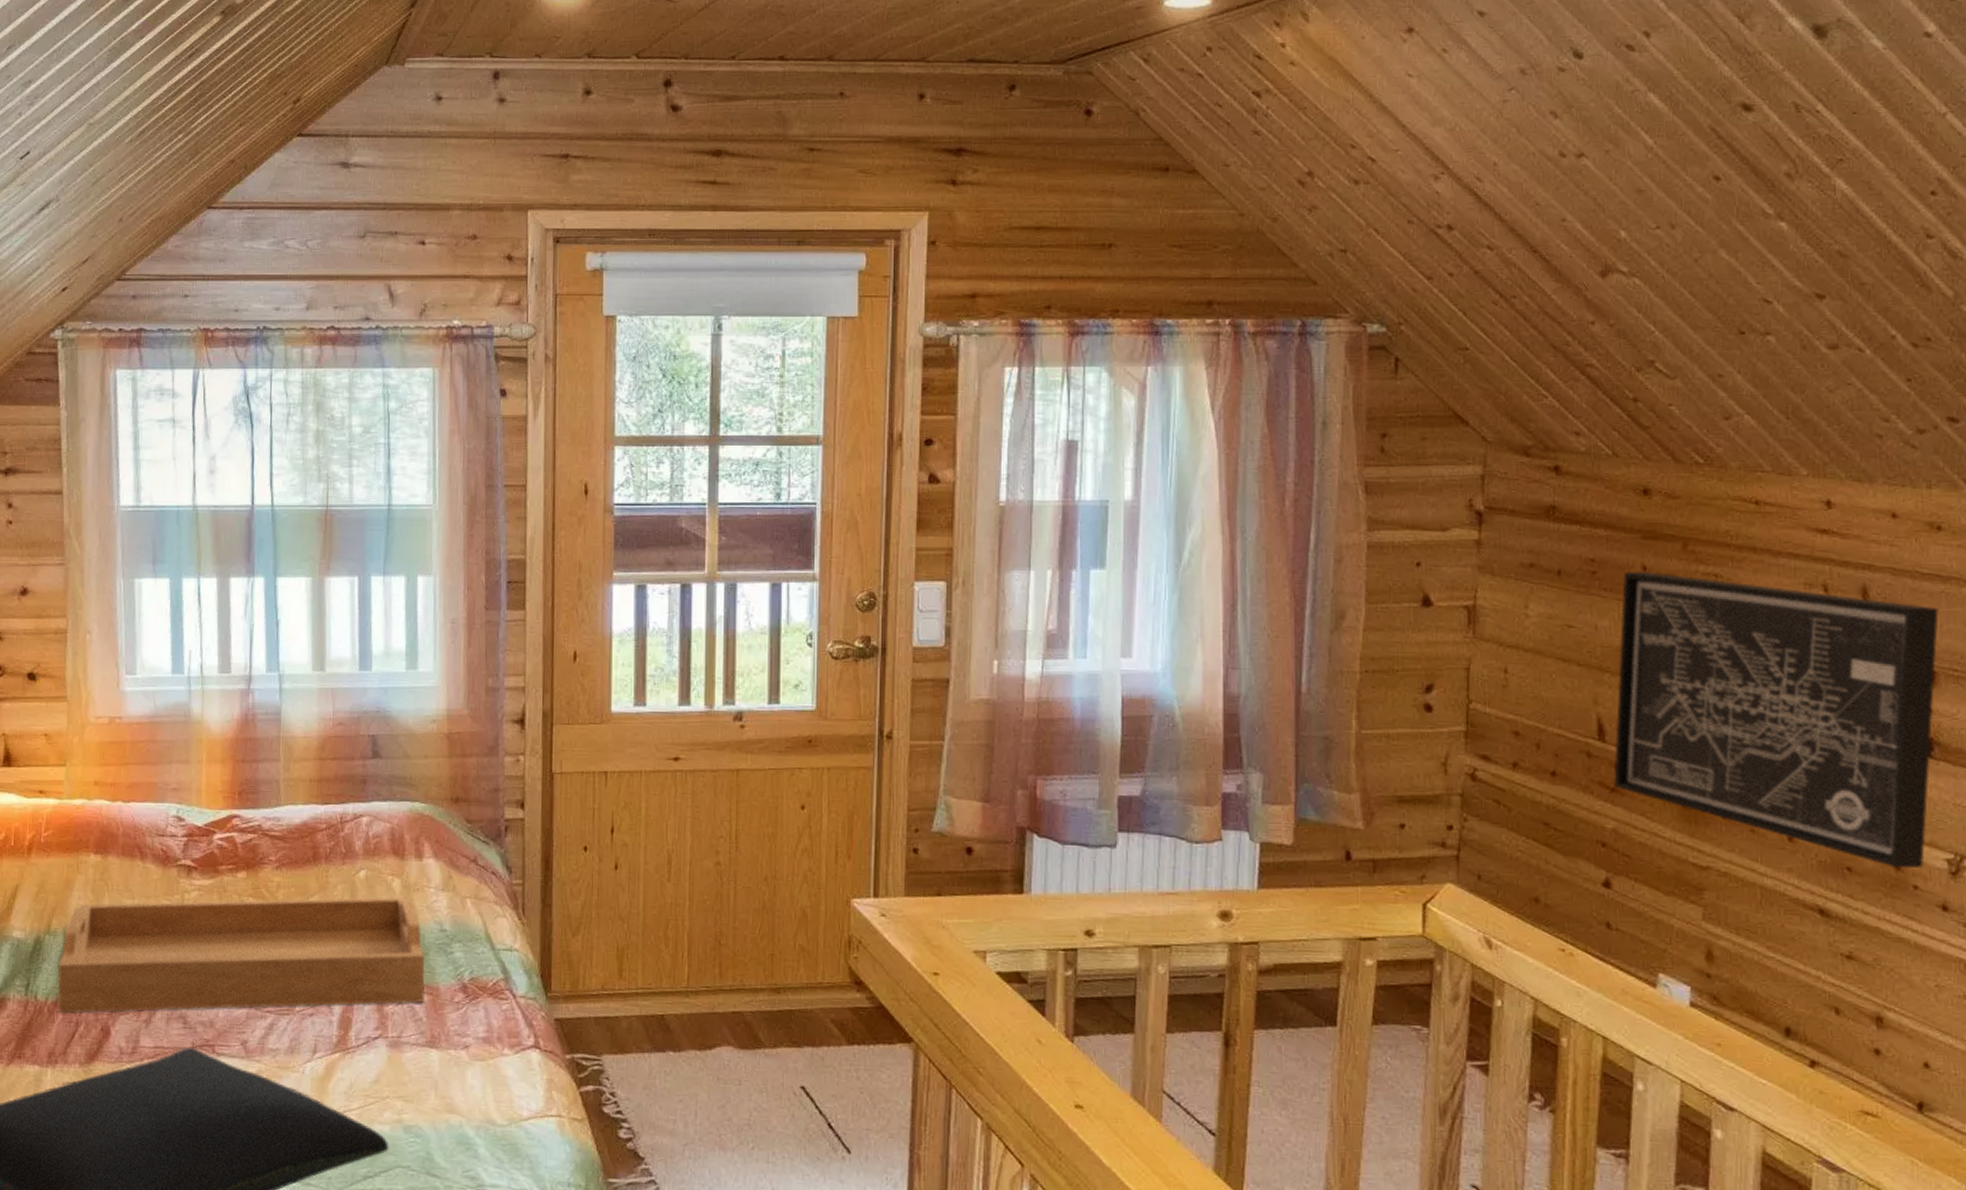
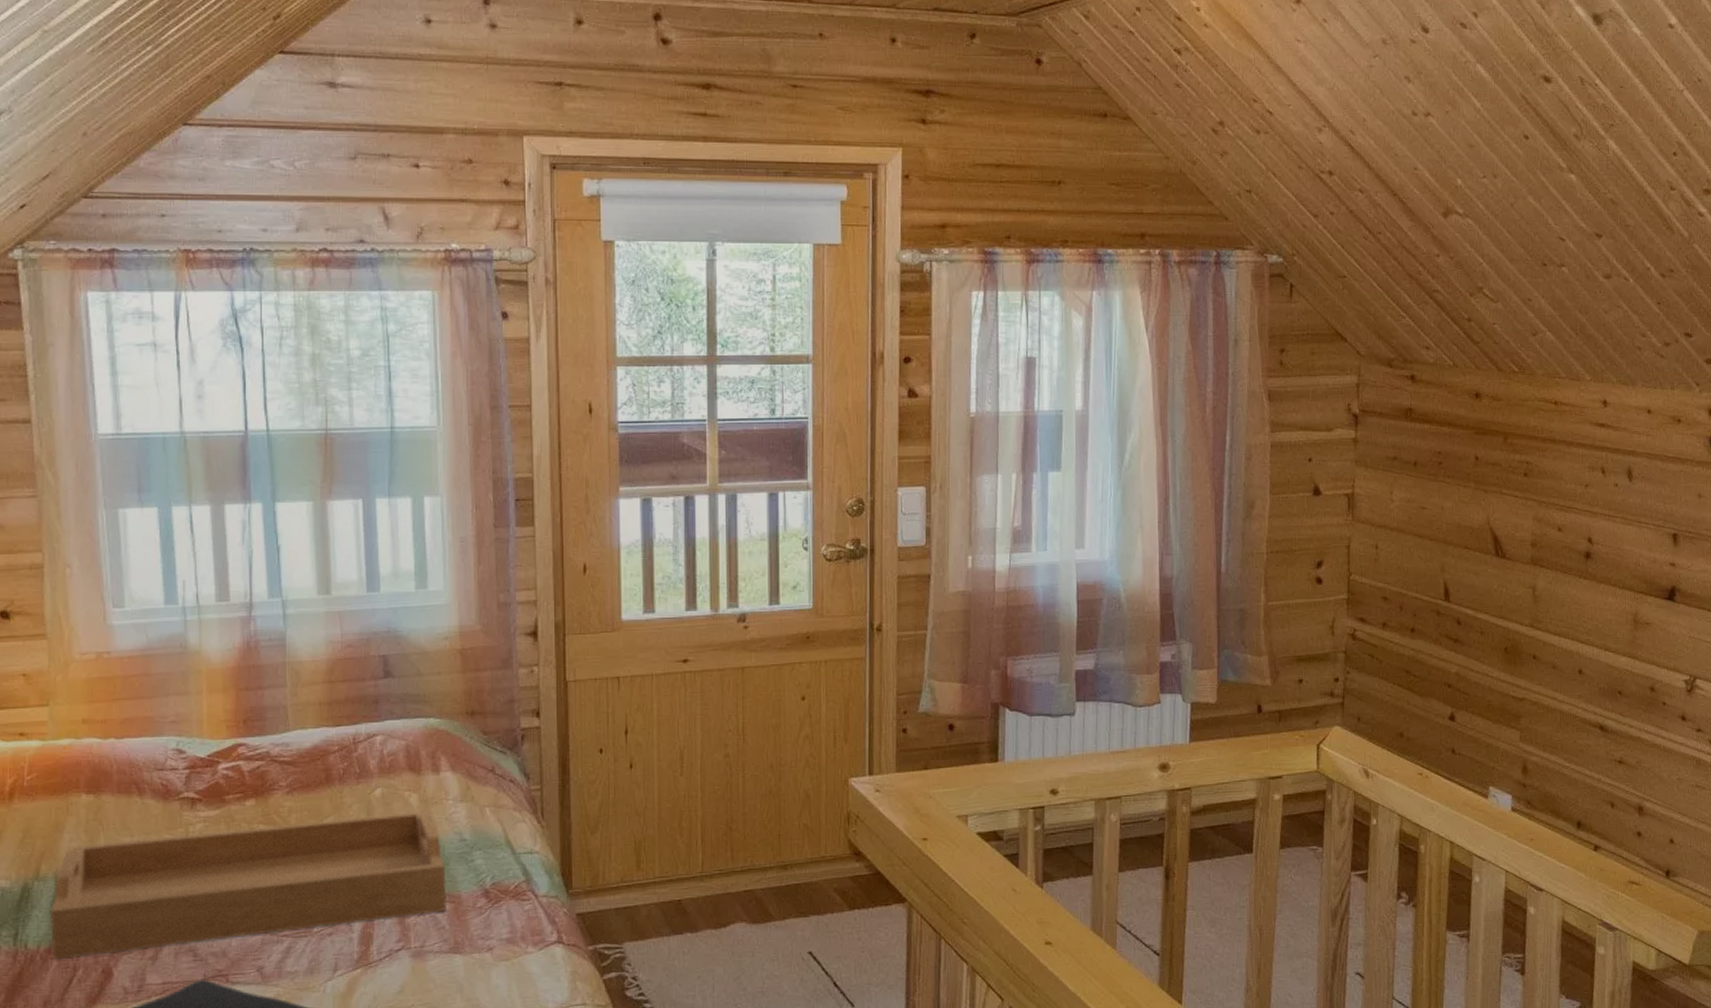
wall art: present [1613,570,1939,869] -> none [1456,460,1679,690]

